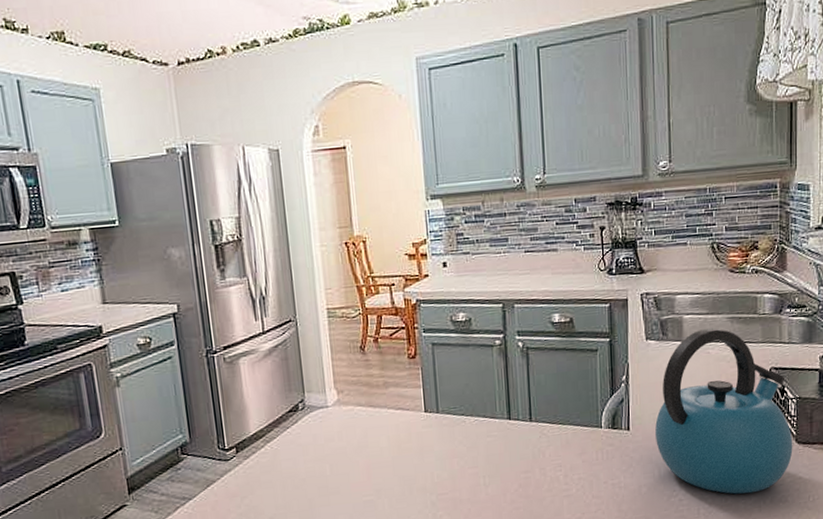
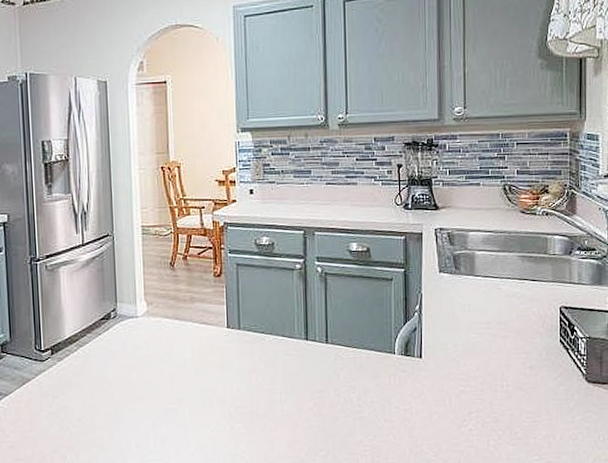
kettle: present [655,327,793,494] -> none [447,264,583,429]

